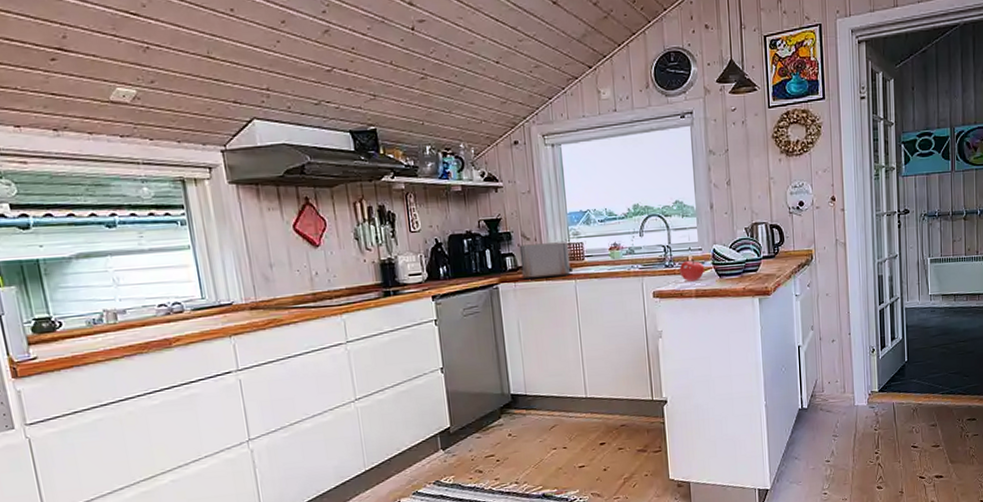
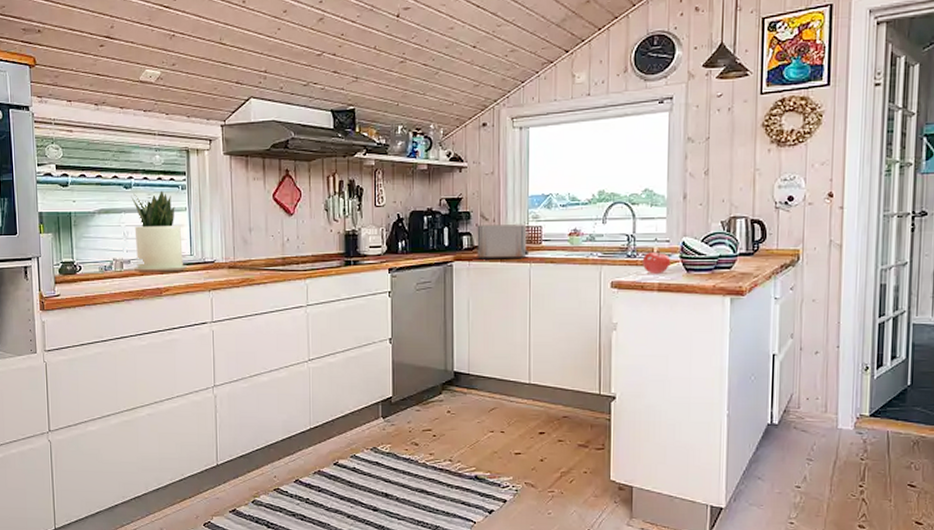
planter: none [117,227,201,324] -> present [131,190,188,273]

